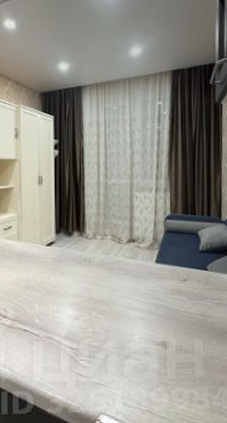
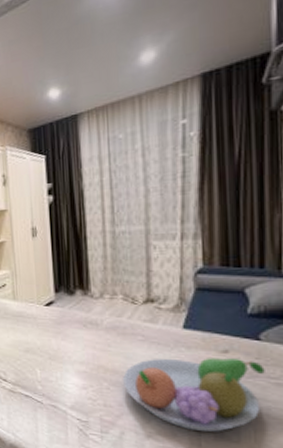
fruit bowl: none [109,286,210,348] -> present [123,358,265,433]

